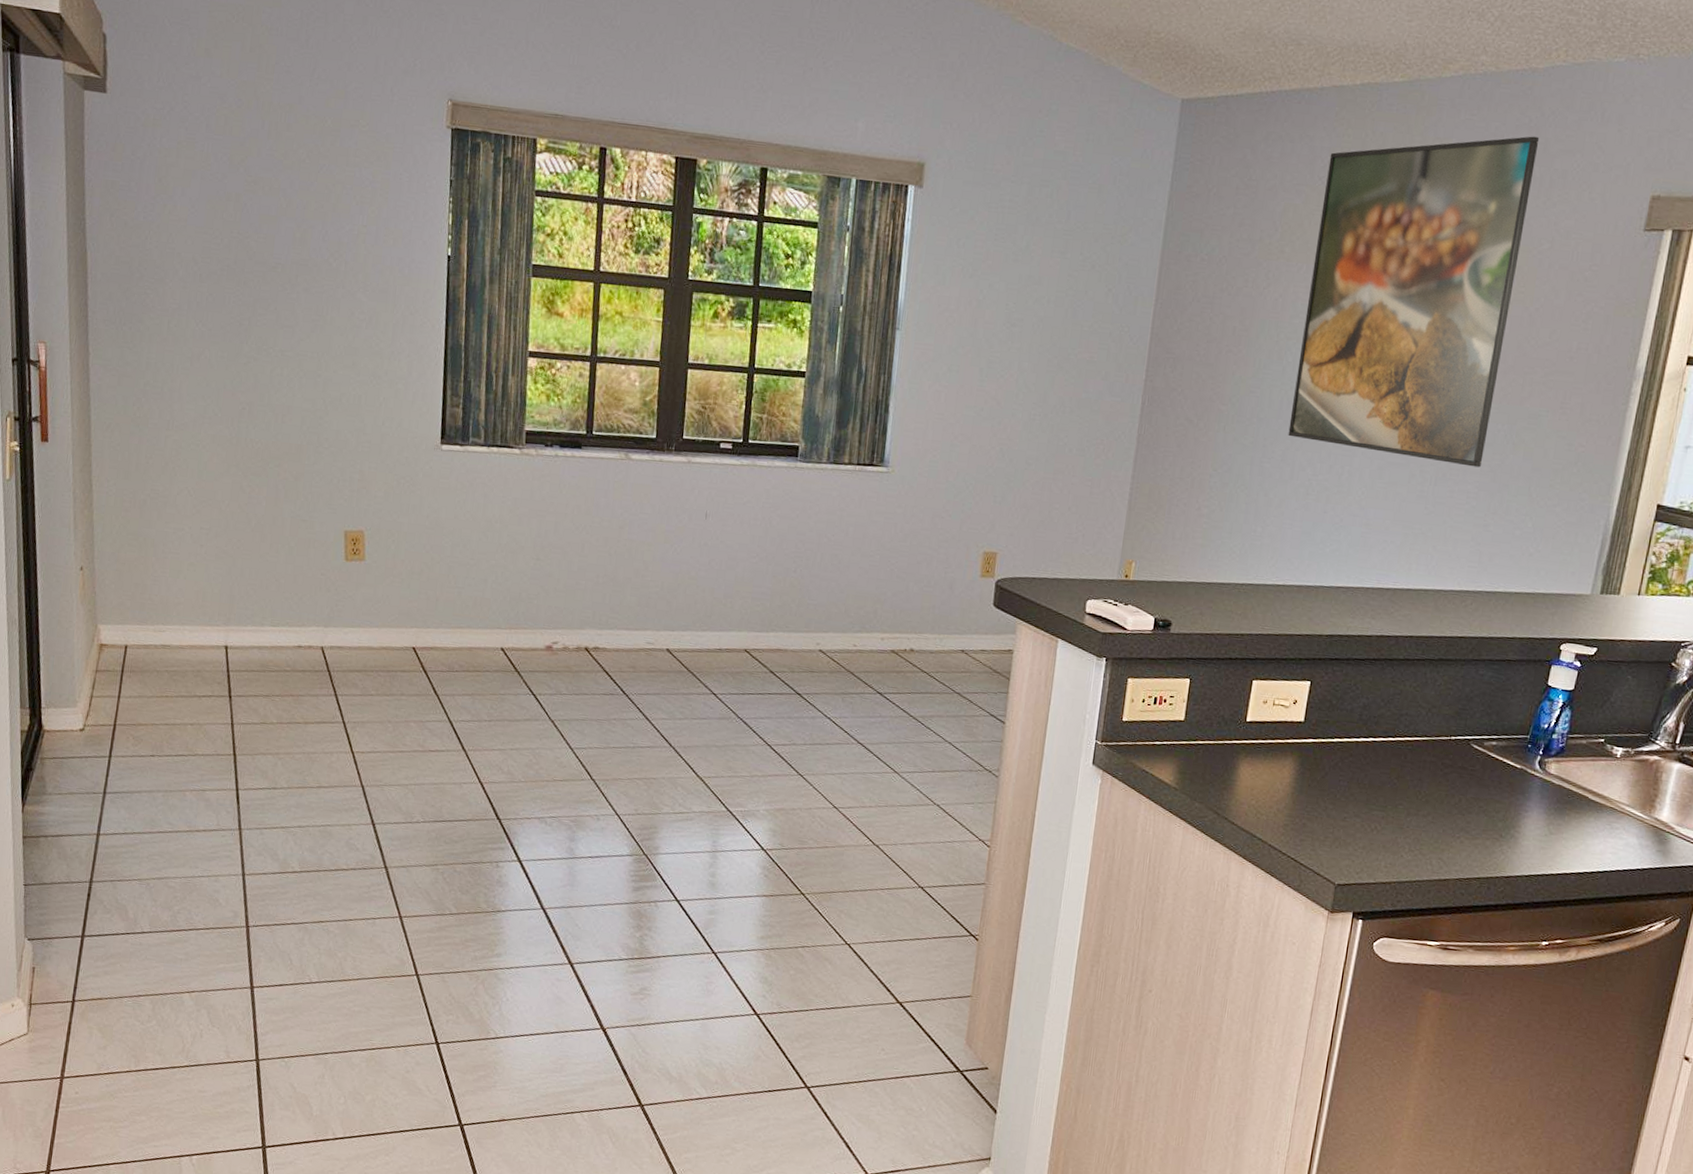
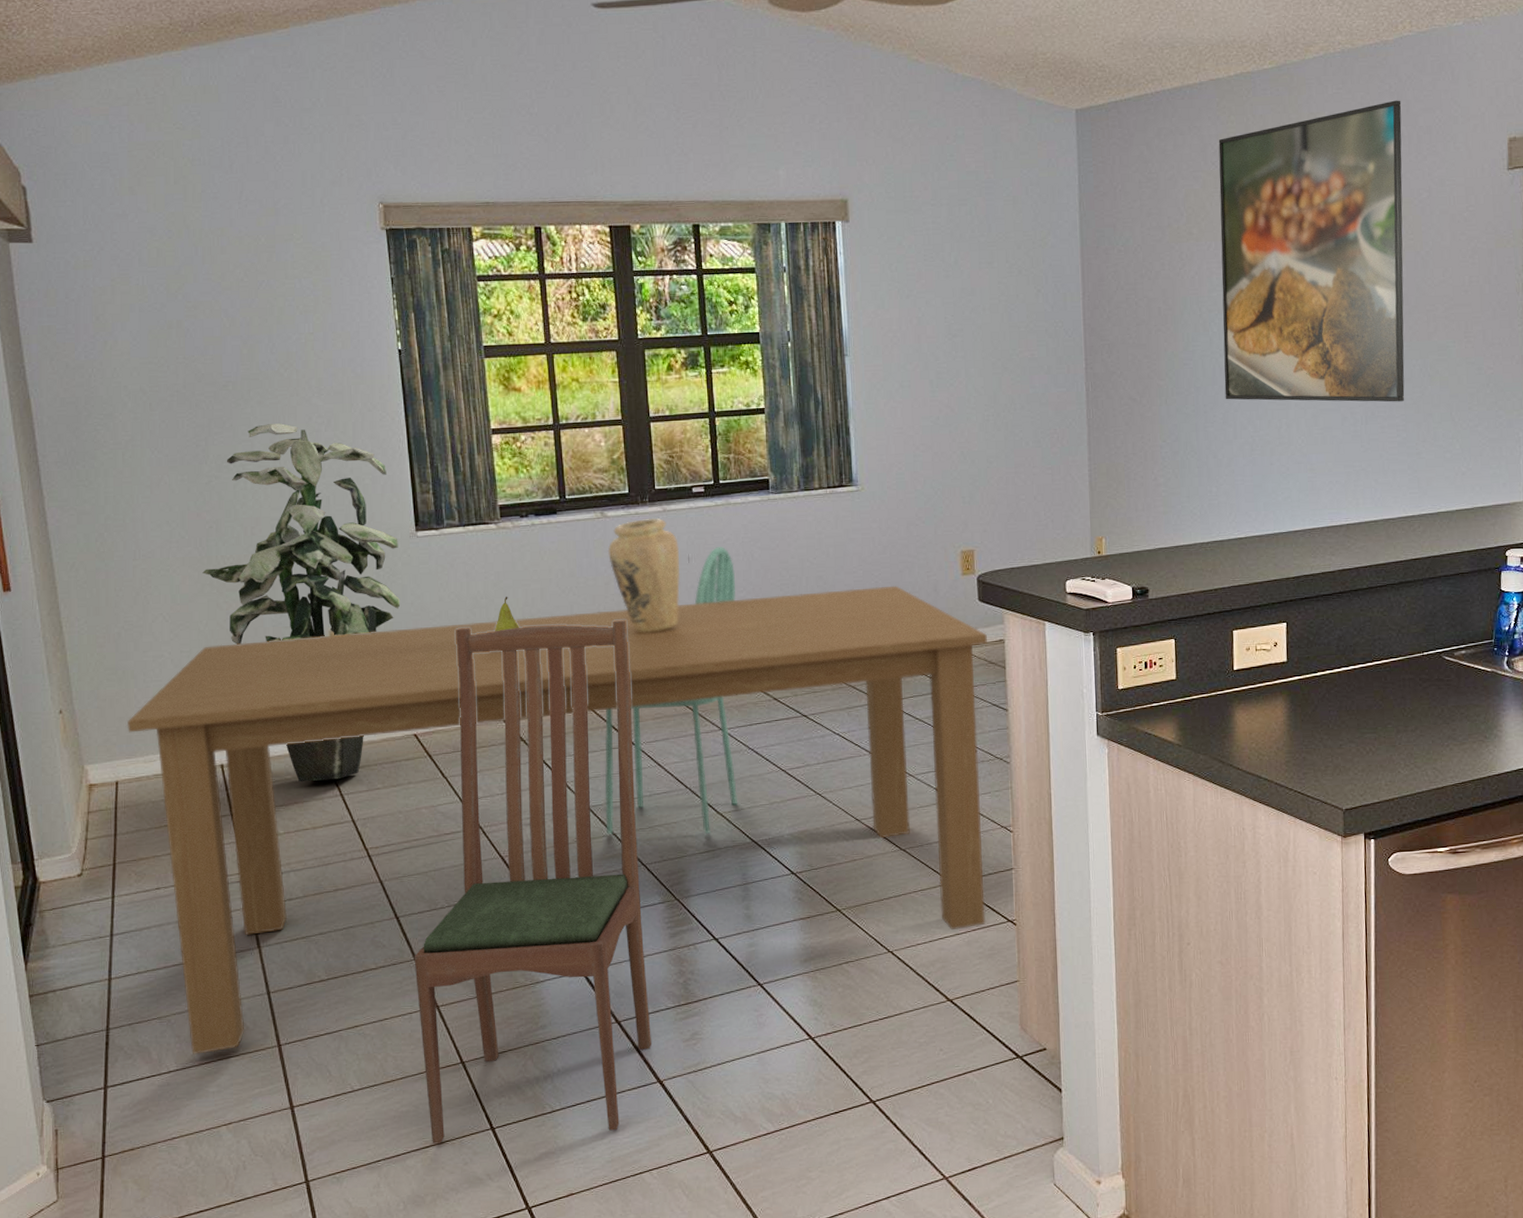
dining table: none [141,526,996,935] -> present [126,585,987,1056]
indoor plant: none [230,312,423,679] -> present [202,423,401,782]
chair: none [378,548,635,1068] -> present [414,619,651,1144]
fruit: none [505,524,529,559] -> present [495,596,519,631]
chair: none [585,508,751,796] -> present [604,547,738,835]
vase: none [626,467,699,585] -> present [607,517,681,633]

